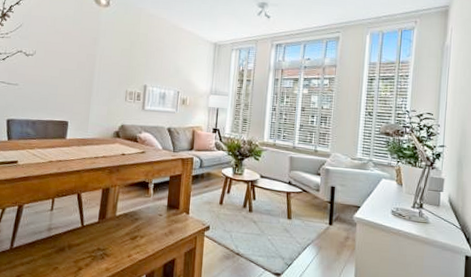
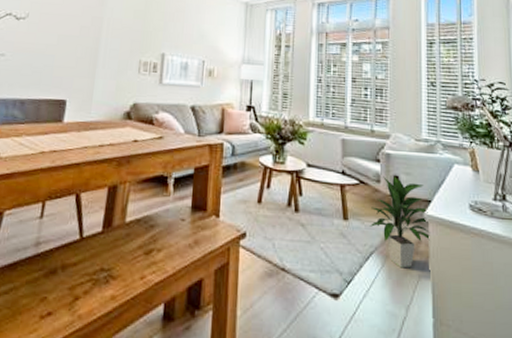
indoor plant: none [308,187,357,257] -> present [370,176,430,268]

